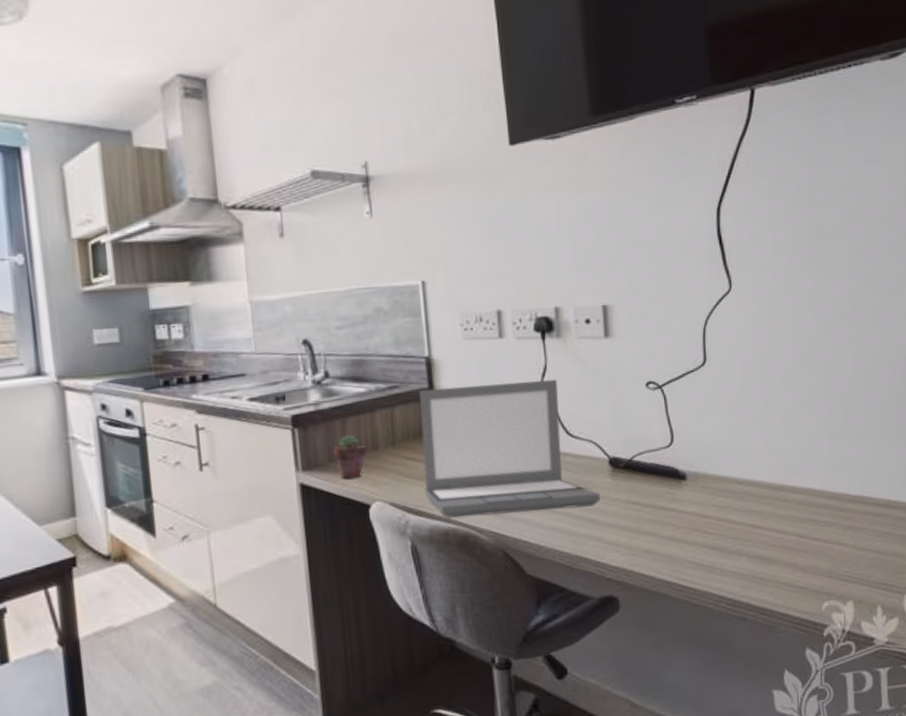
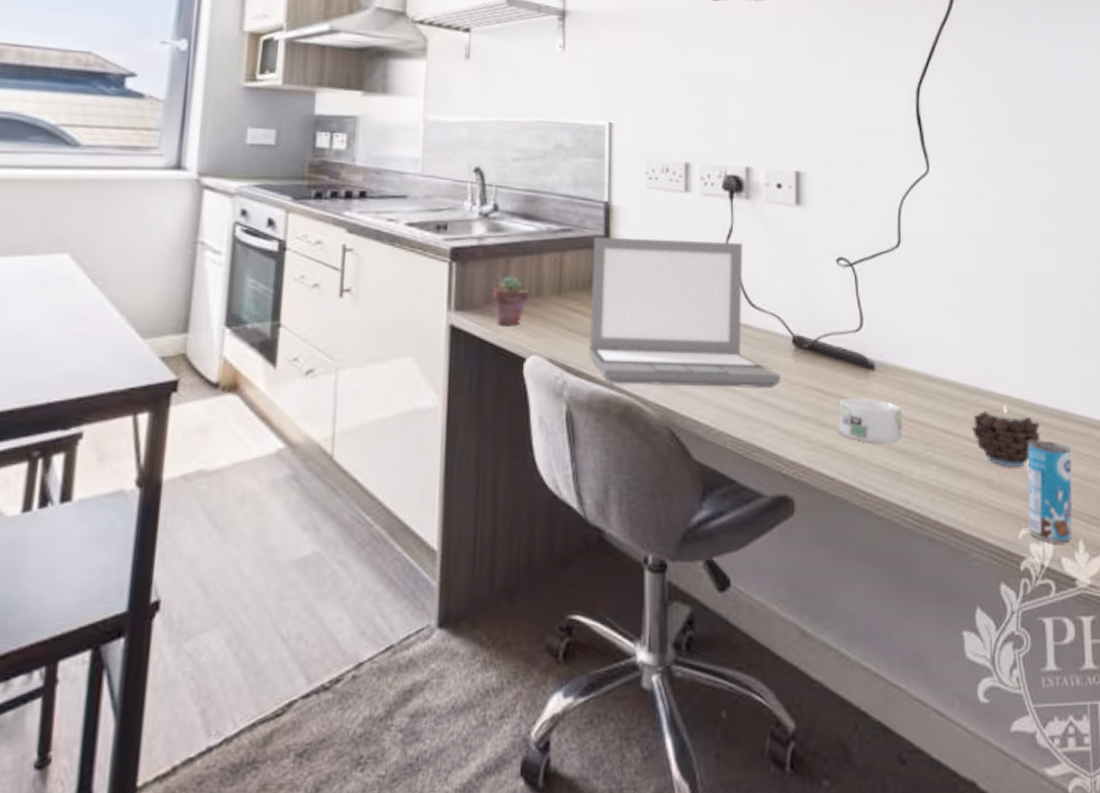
mug: none [654,505,714,544] -> present [838,398,903,443]
candle: none [777,496,841,551] -> present [971,404,1040,468]
beverage can: none [829,524,872,611] -> present [1027,440,1073,544]

